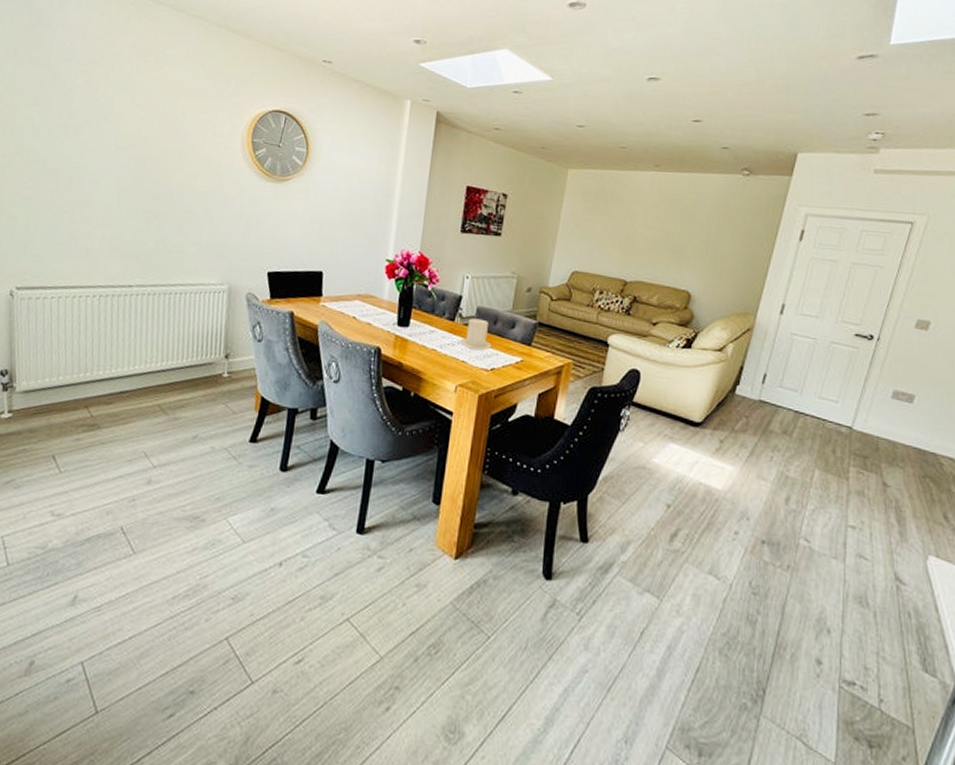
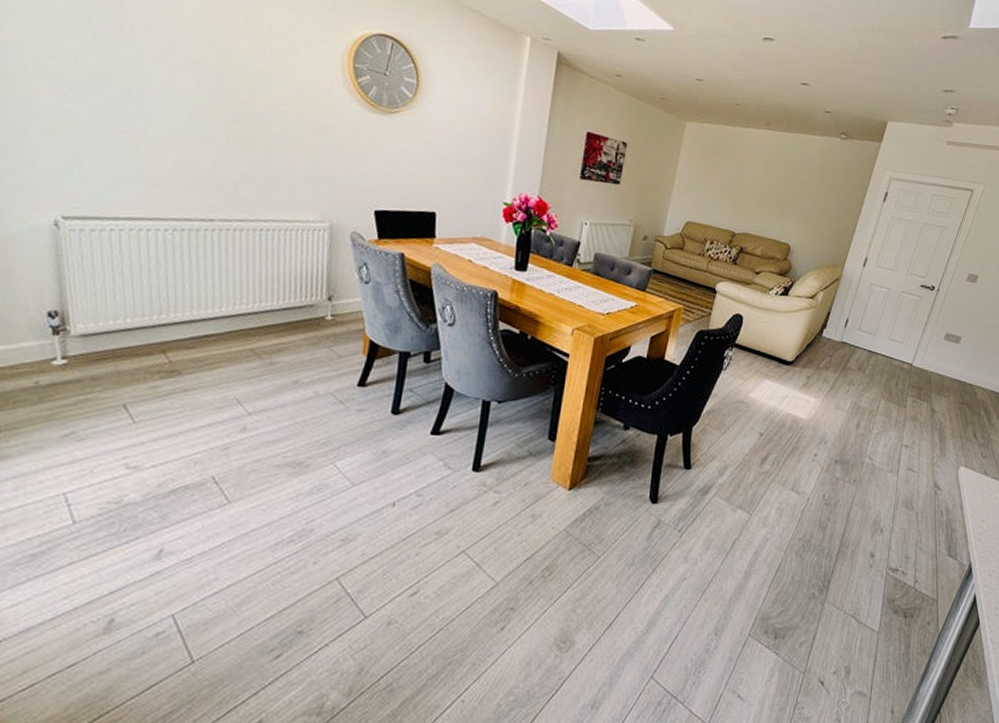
candle: present [459,318,492,351] -> none [577,264,609,296]

